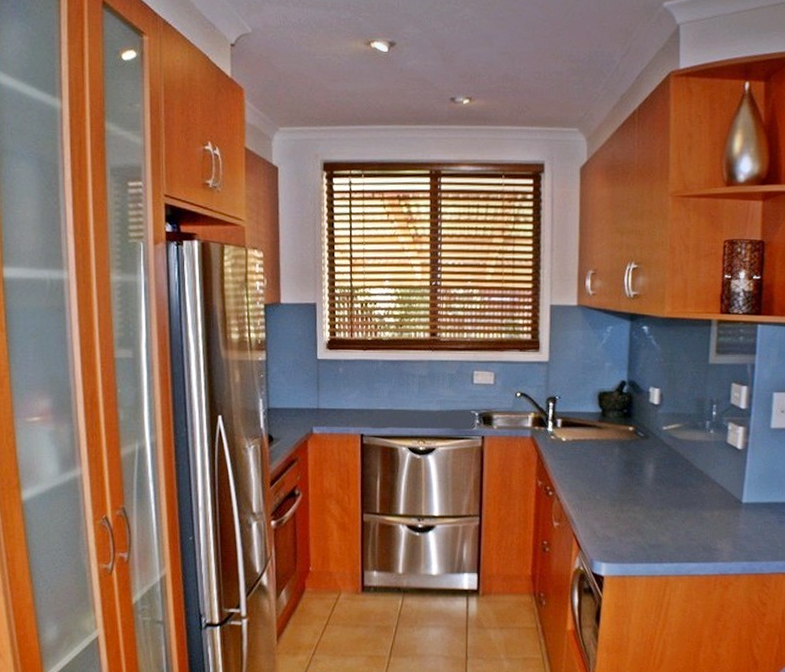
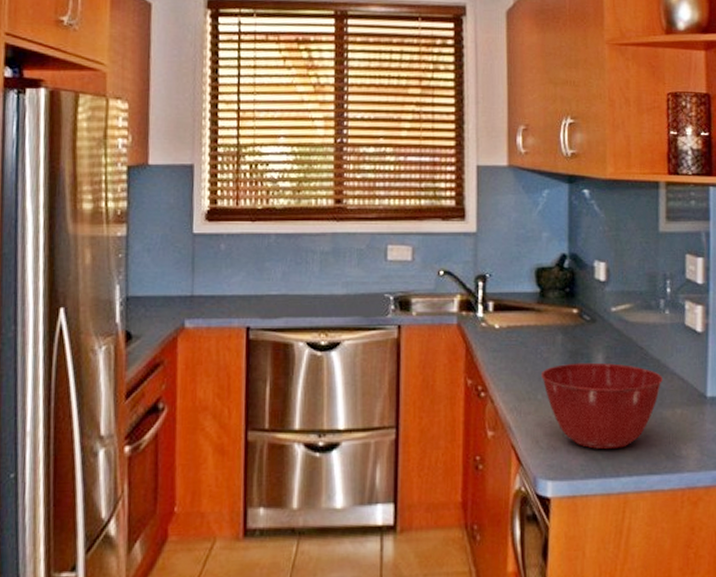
mixing bowl: none [599,471,704,541] -> present [540,362,662,450]

